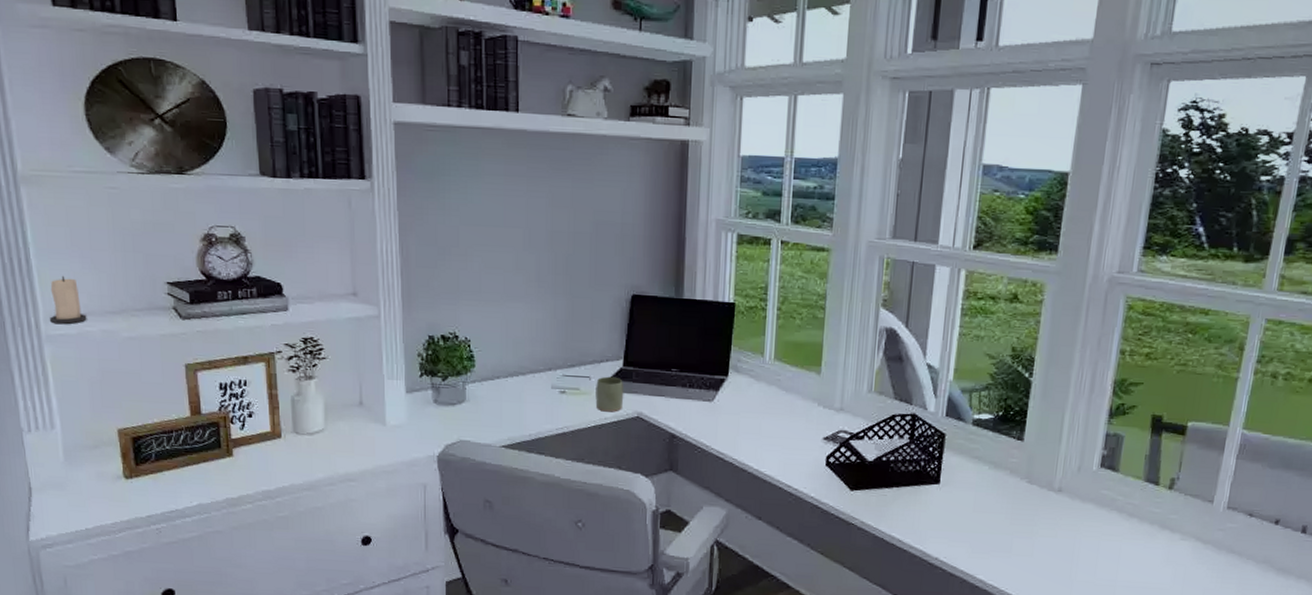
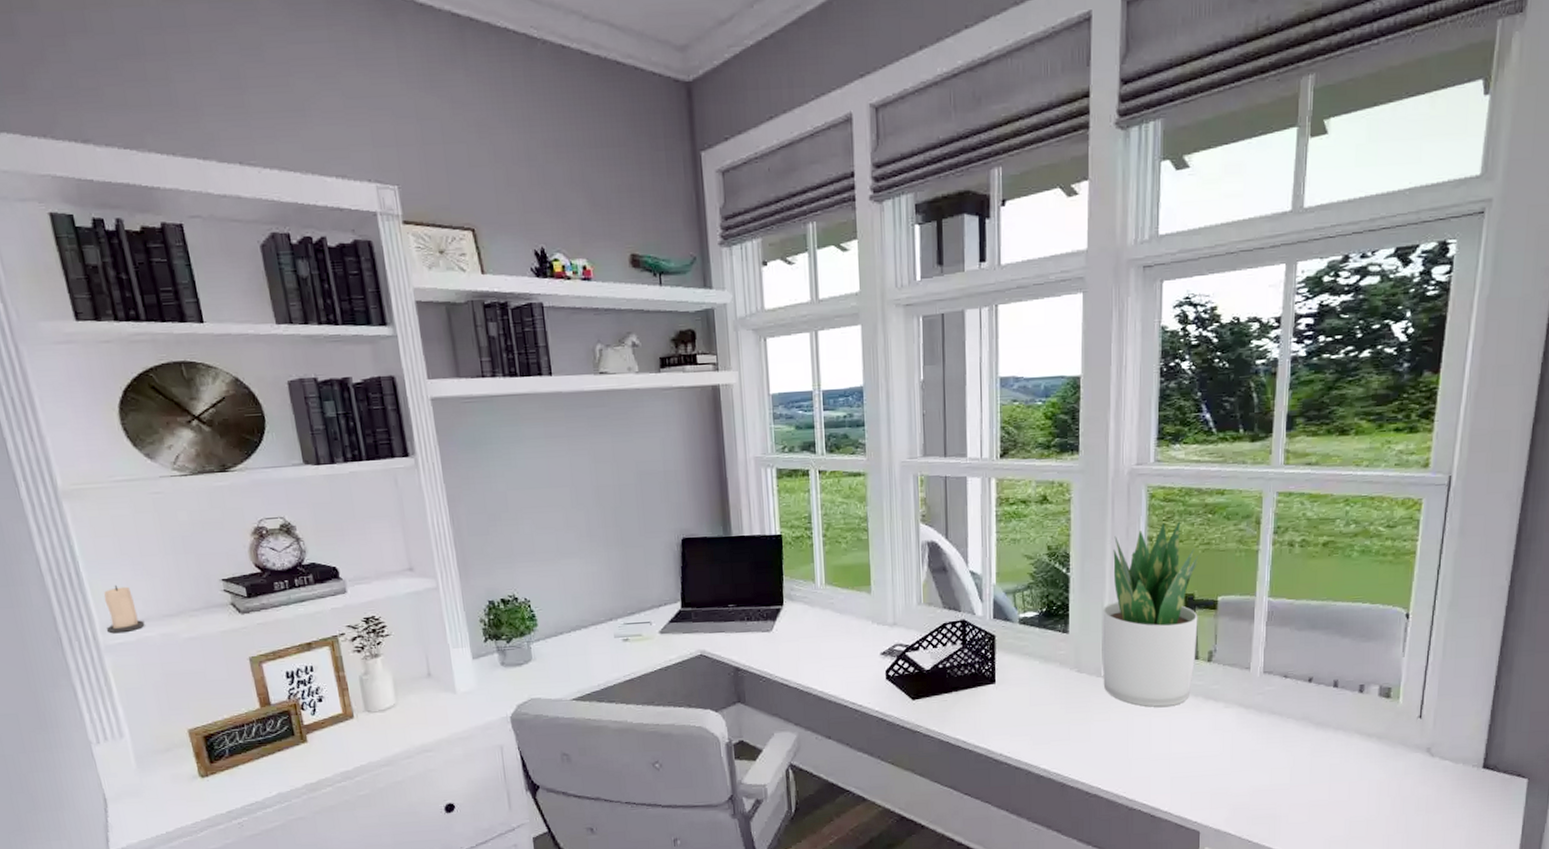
mug: present [595,376,624,412] -> none [657,619,686,654]
planter: none [1053,338,1173,532] -> present [1102,521,1199,707]

